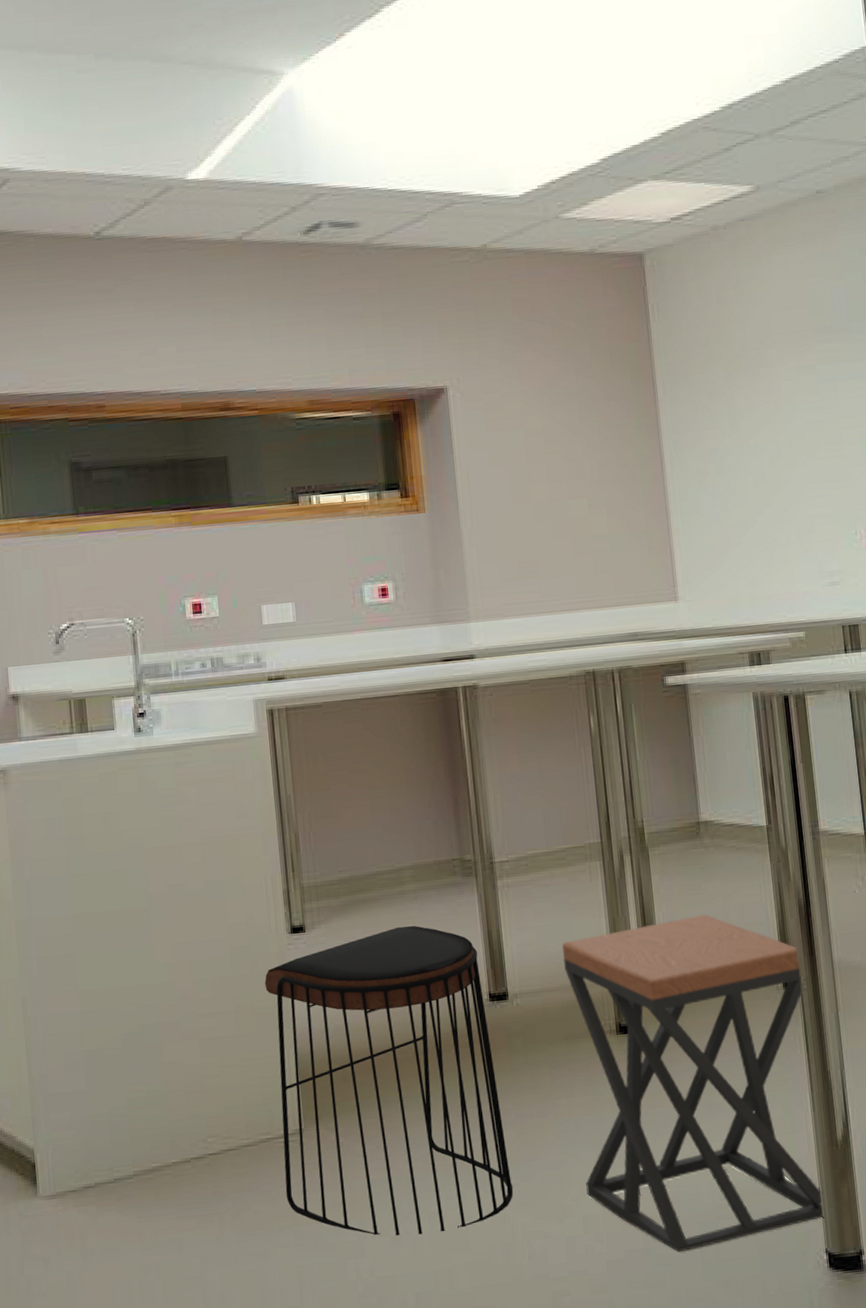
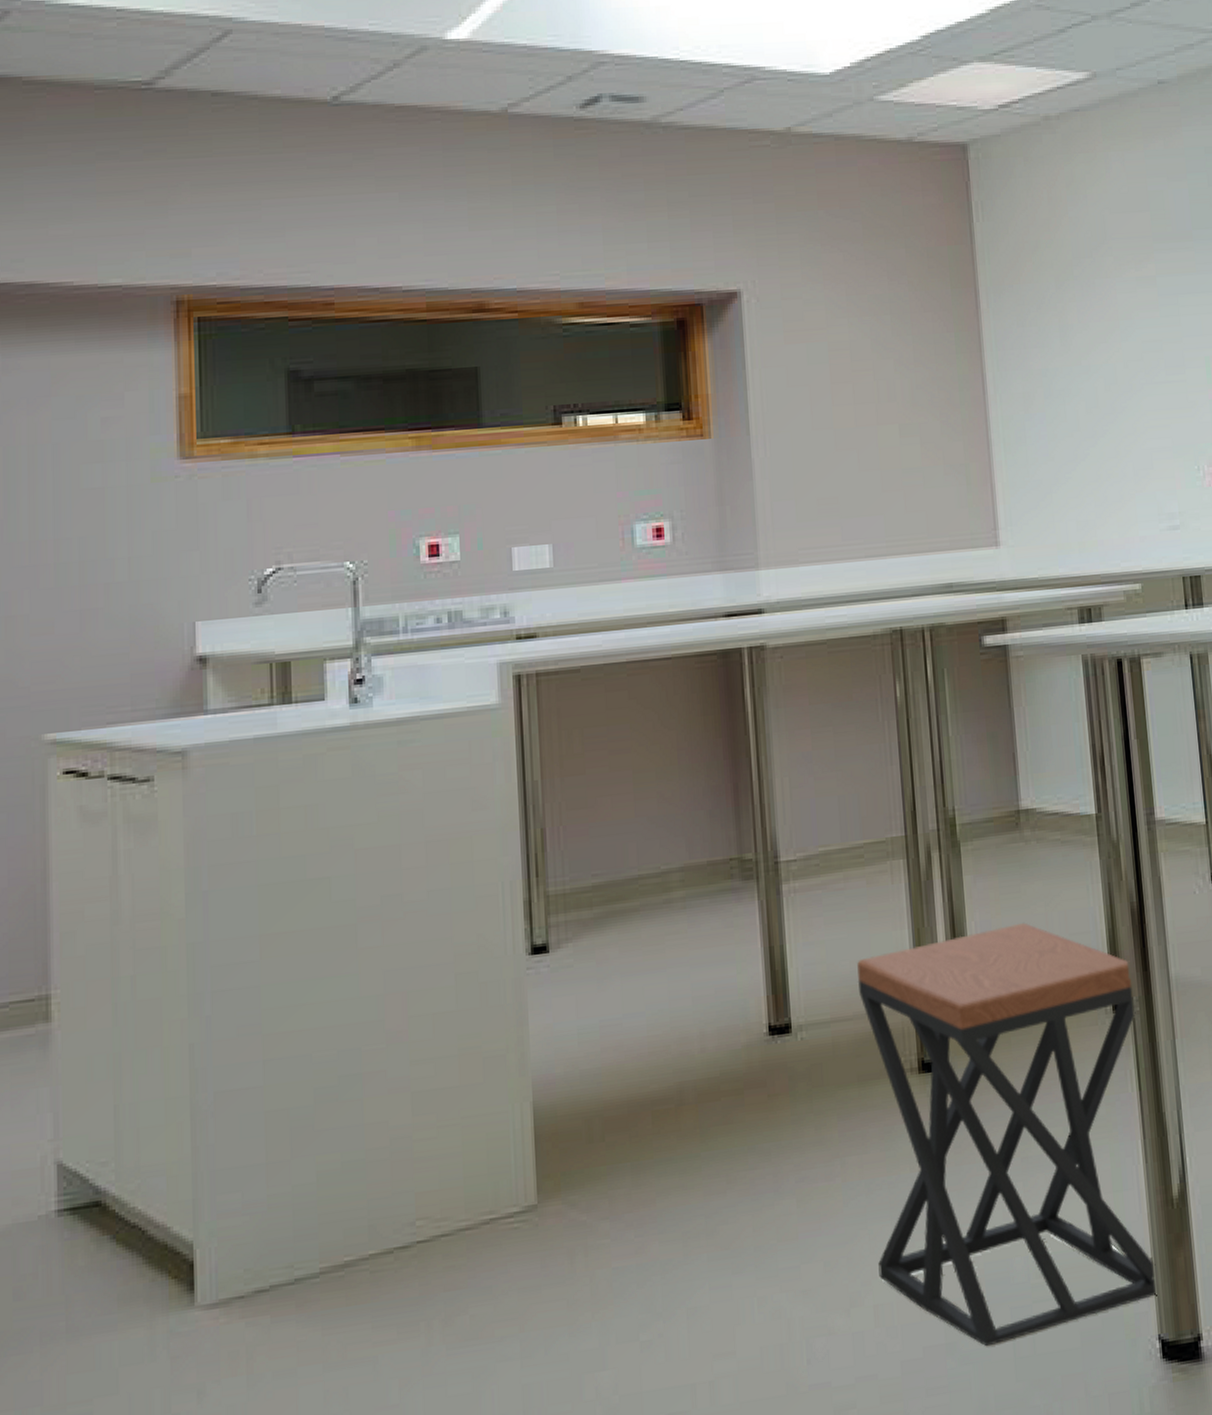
stool: present [264,925,514,1236] -> none [496,942,791,1340]

